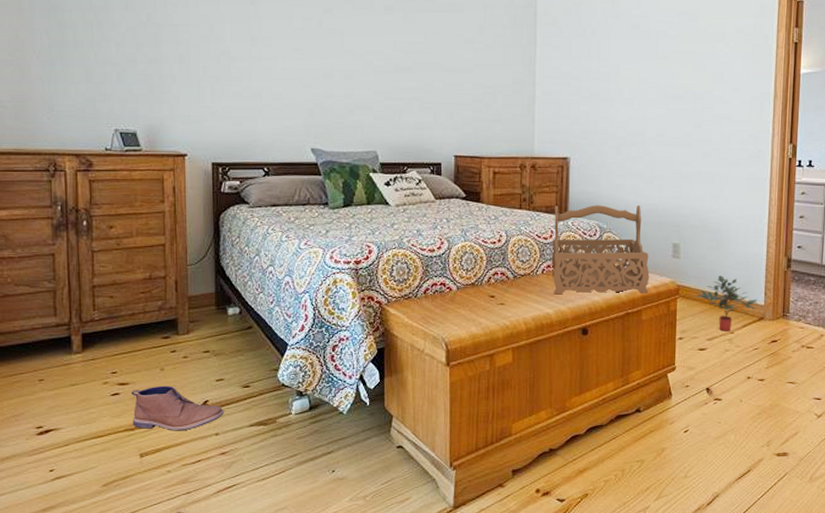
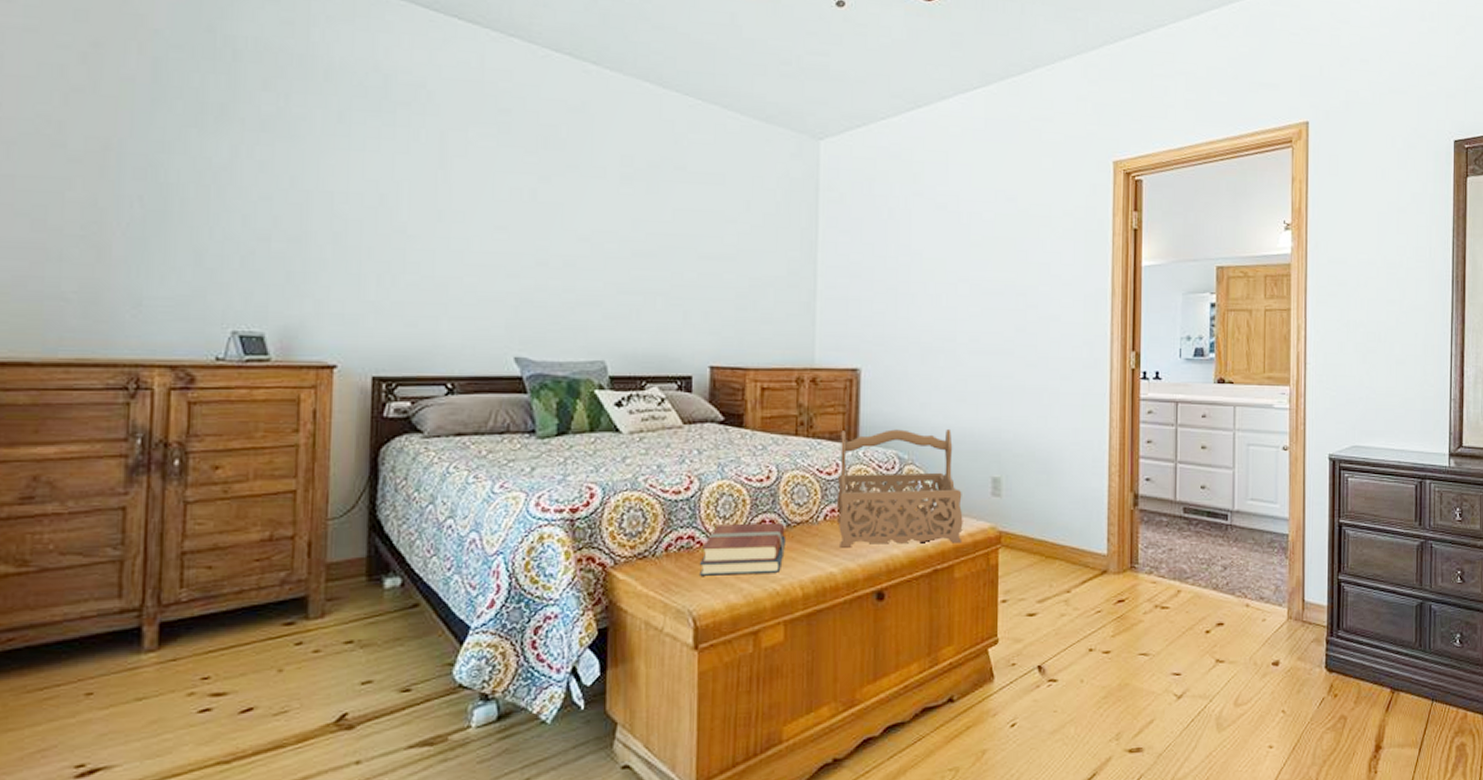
shoe: present [131,385,224,431] -> none [228,694,371,761]
books: none [449,274,514,313] -> present [699,522,787,576]
potted plant: present [696,276,758,332] -> none [1022,518,1100,590]

